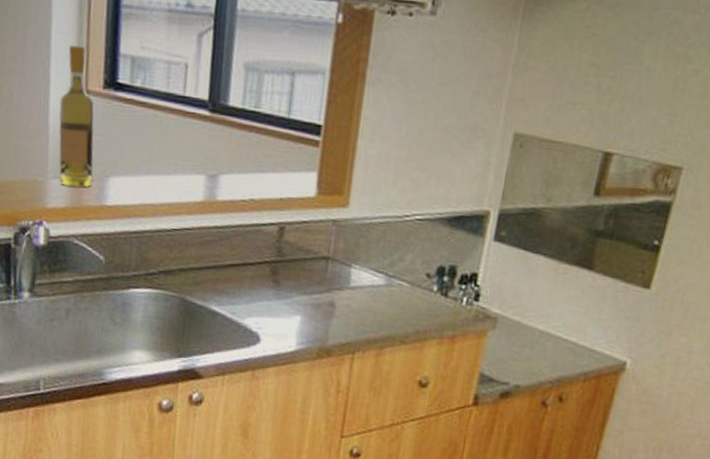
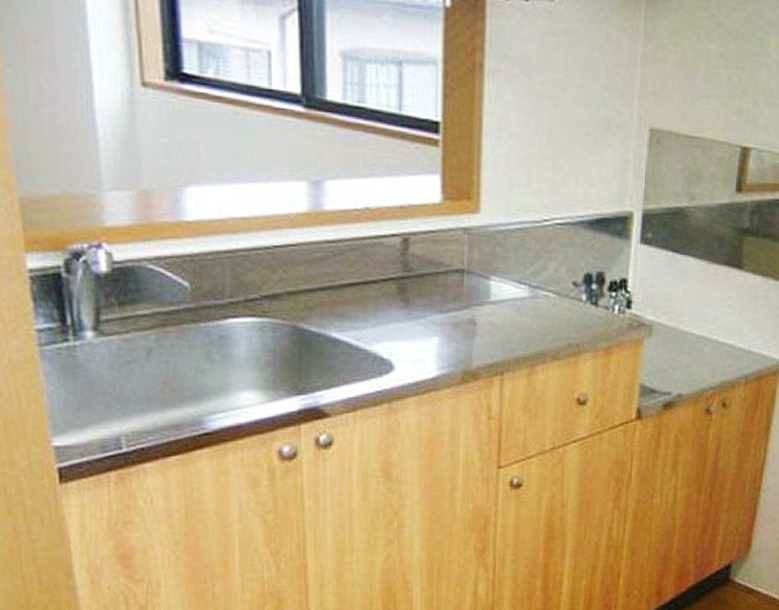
bottle: present [59,45,94,188] -> none [108,26,164,201]

